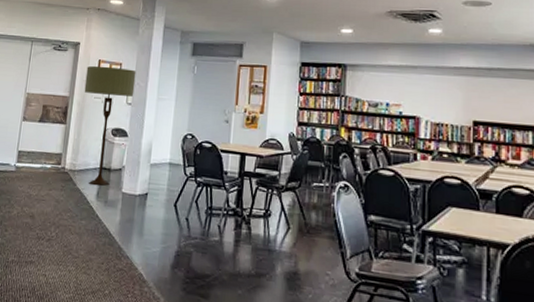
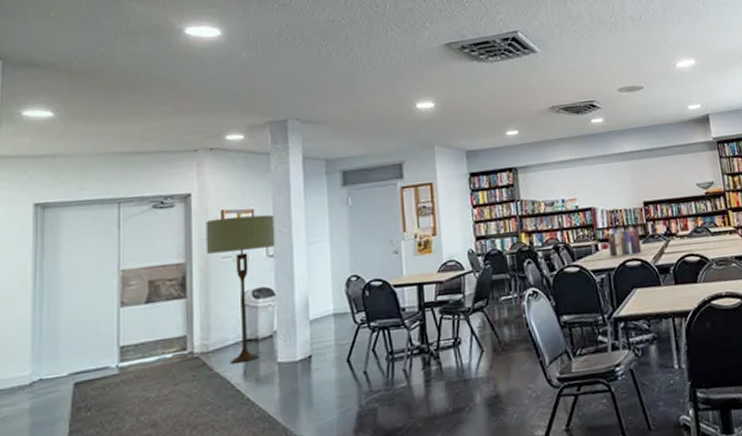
books: none [428,145,464,173] -> present [607,229,642,257]

